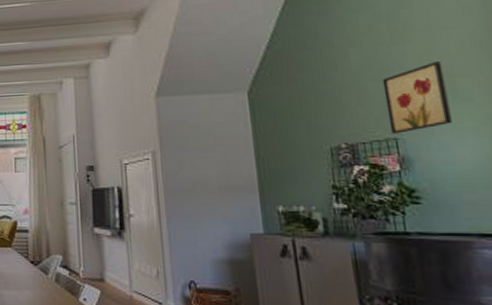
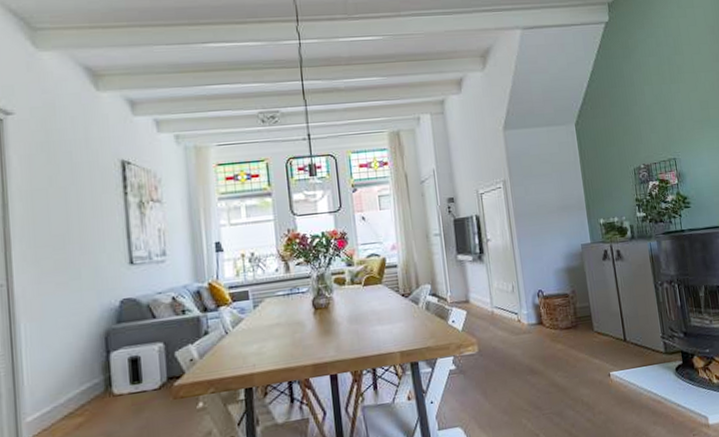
wall art: present [382,61,453,134] -> none [666,97,708,155]

